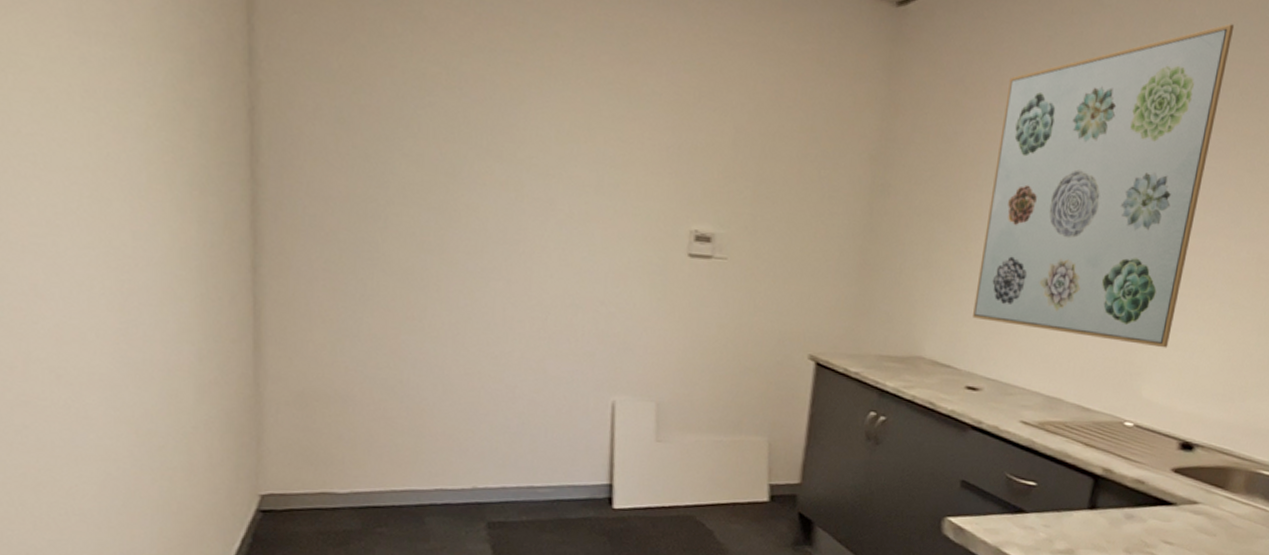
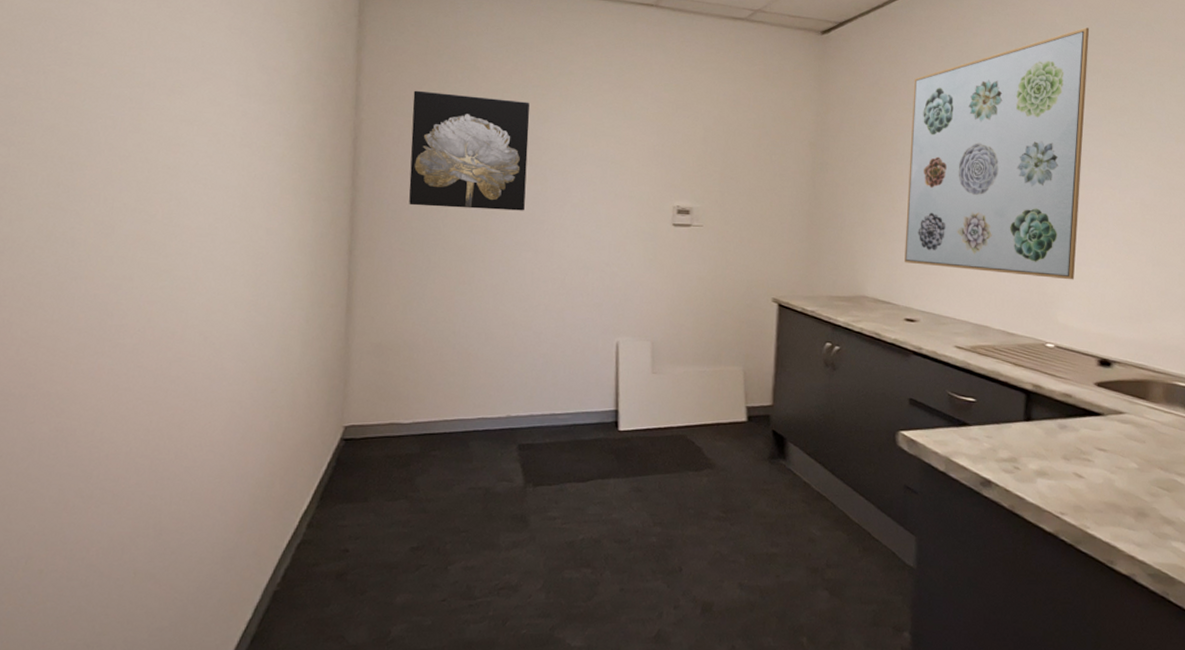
wall art: none [332,44,499,226] -> present [409,90,530,211]

